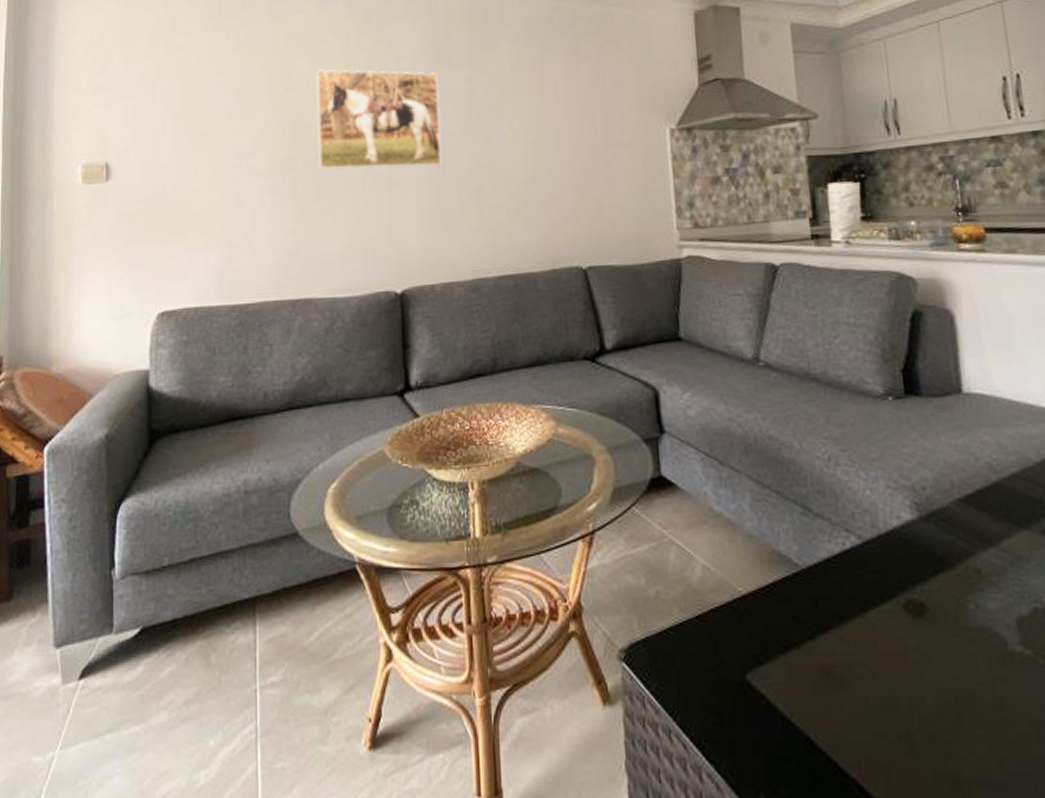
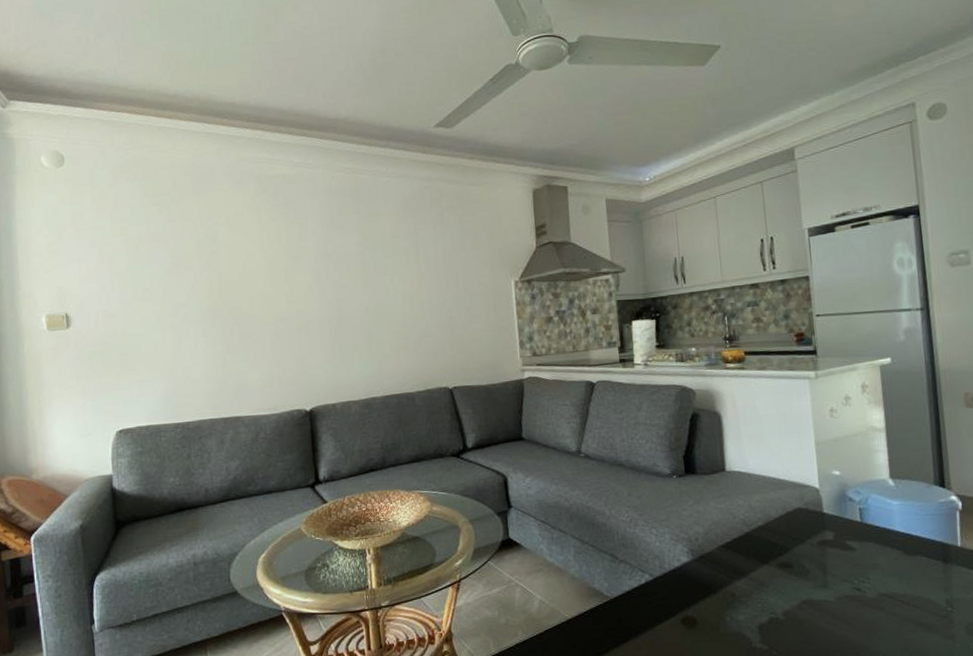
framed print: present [316,69,442,170] -> none [235,236,339,316]

